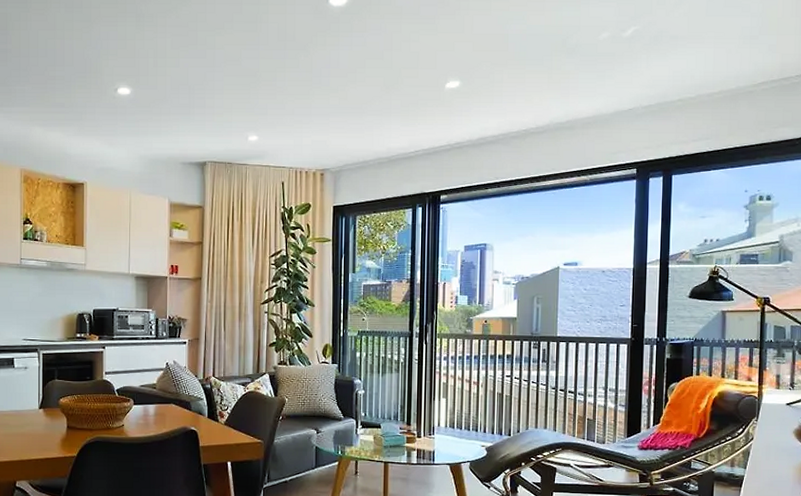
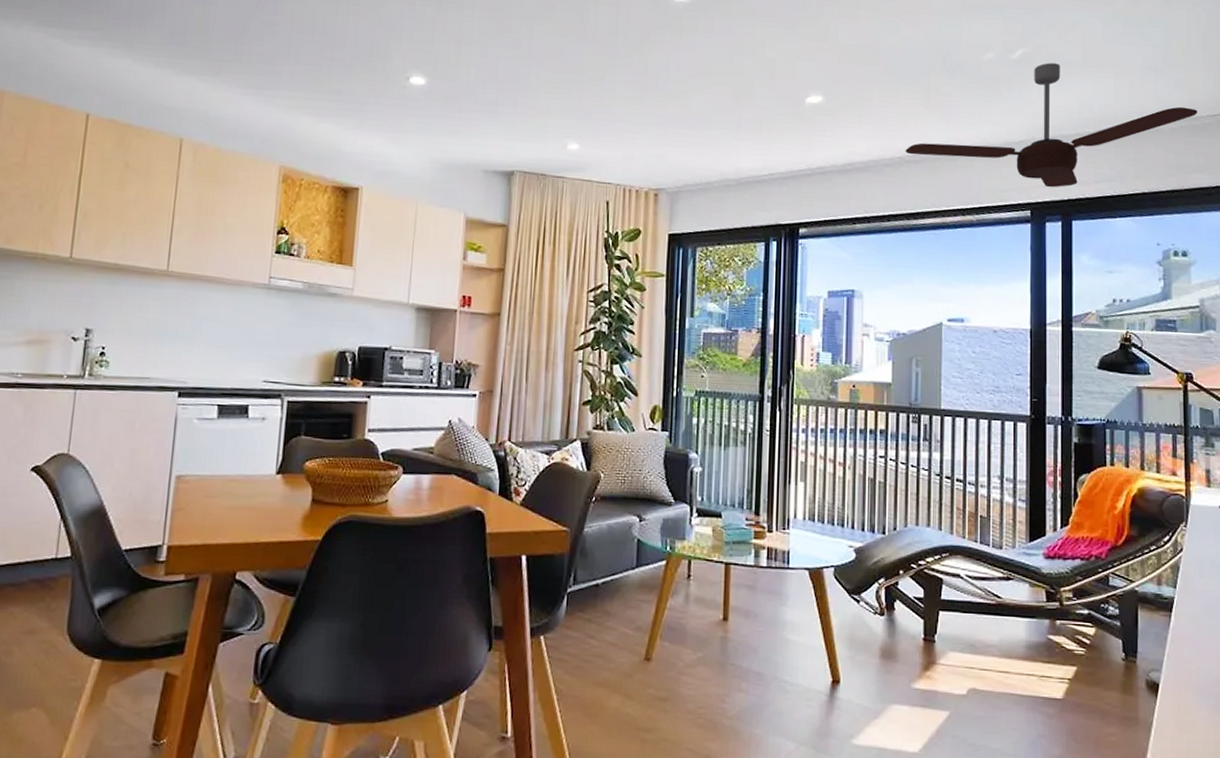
ceiling fan: none [530,38,788,148] -> present [905,63,1198,188]

